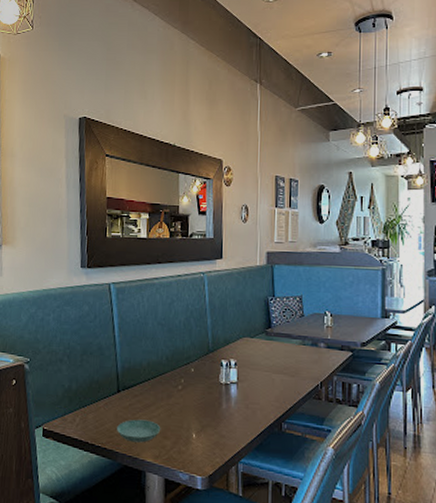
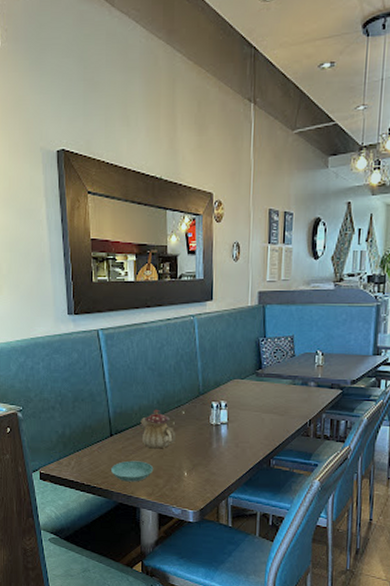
teapot: none [149,365,184,408] -> present [140,409,176,449]

